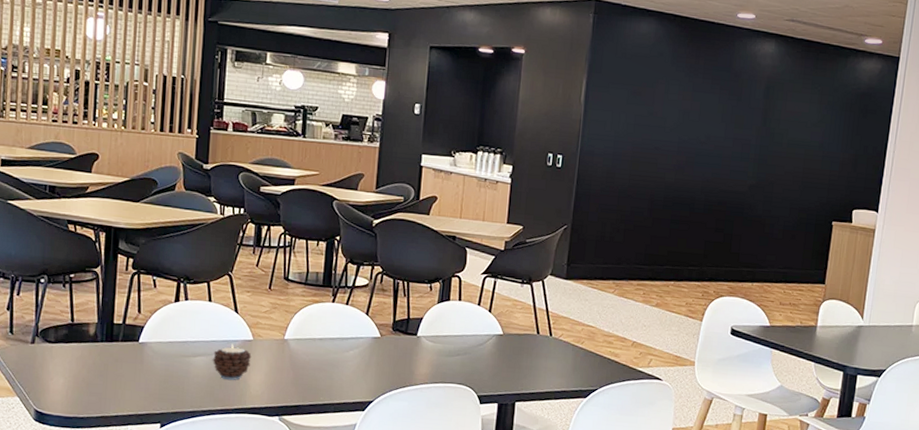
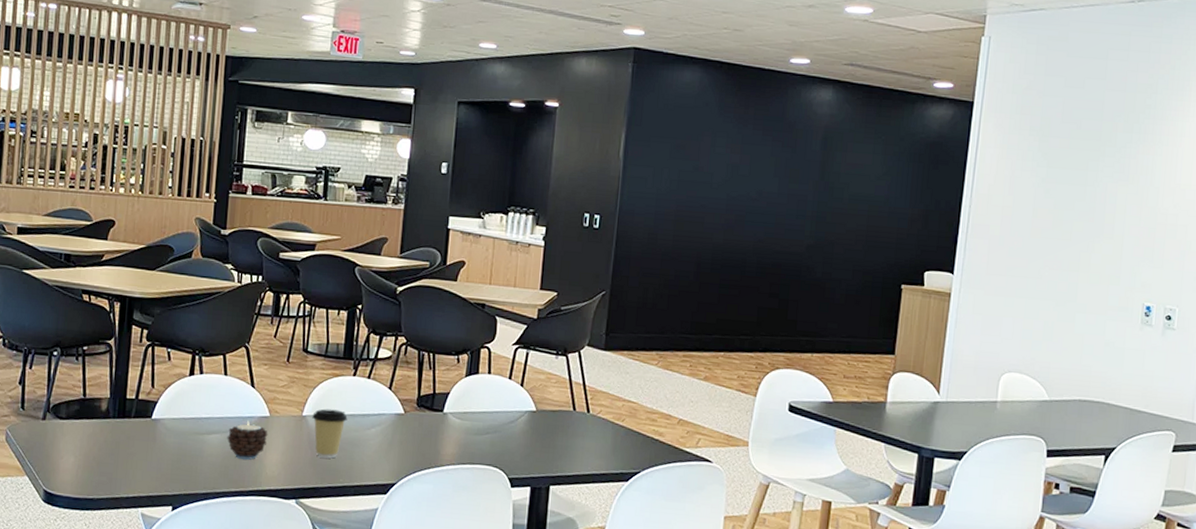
coffee cup: none [293,332,327,379] -> present [312,408,348,459]

